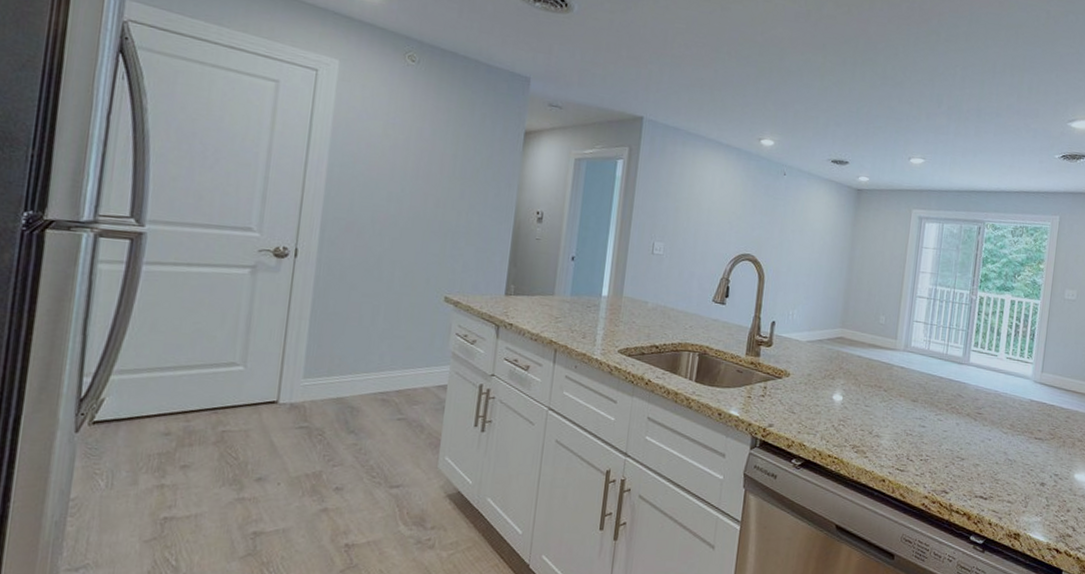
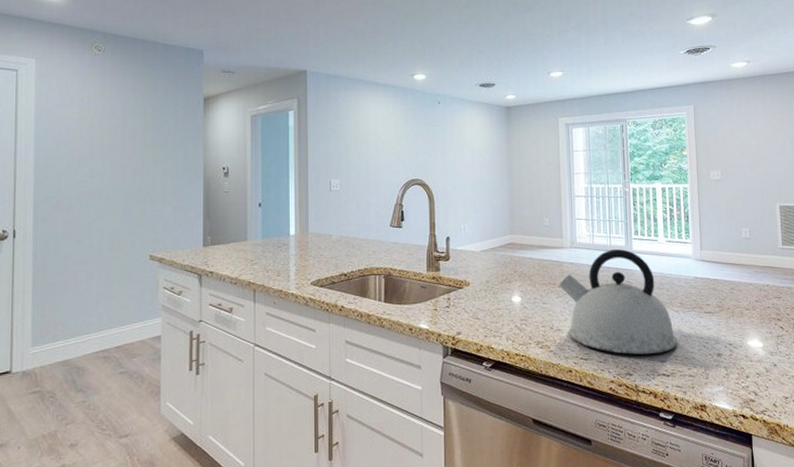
kettle: none [885,359,1002,474] -> present [559,249,678,355]

